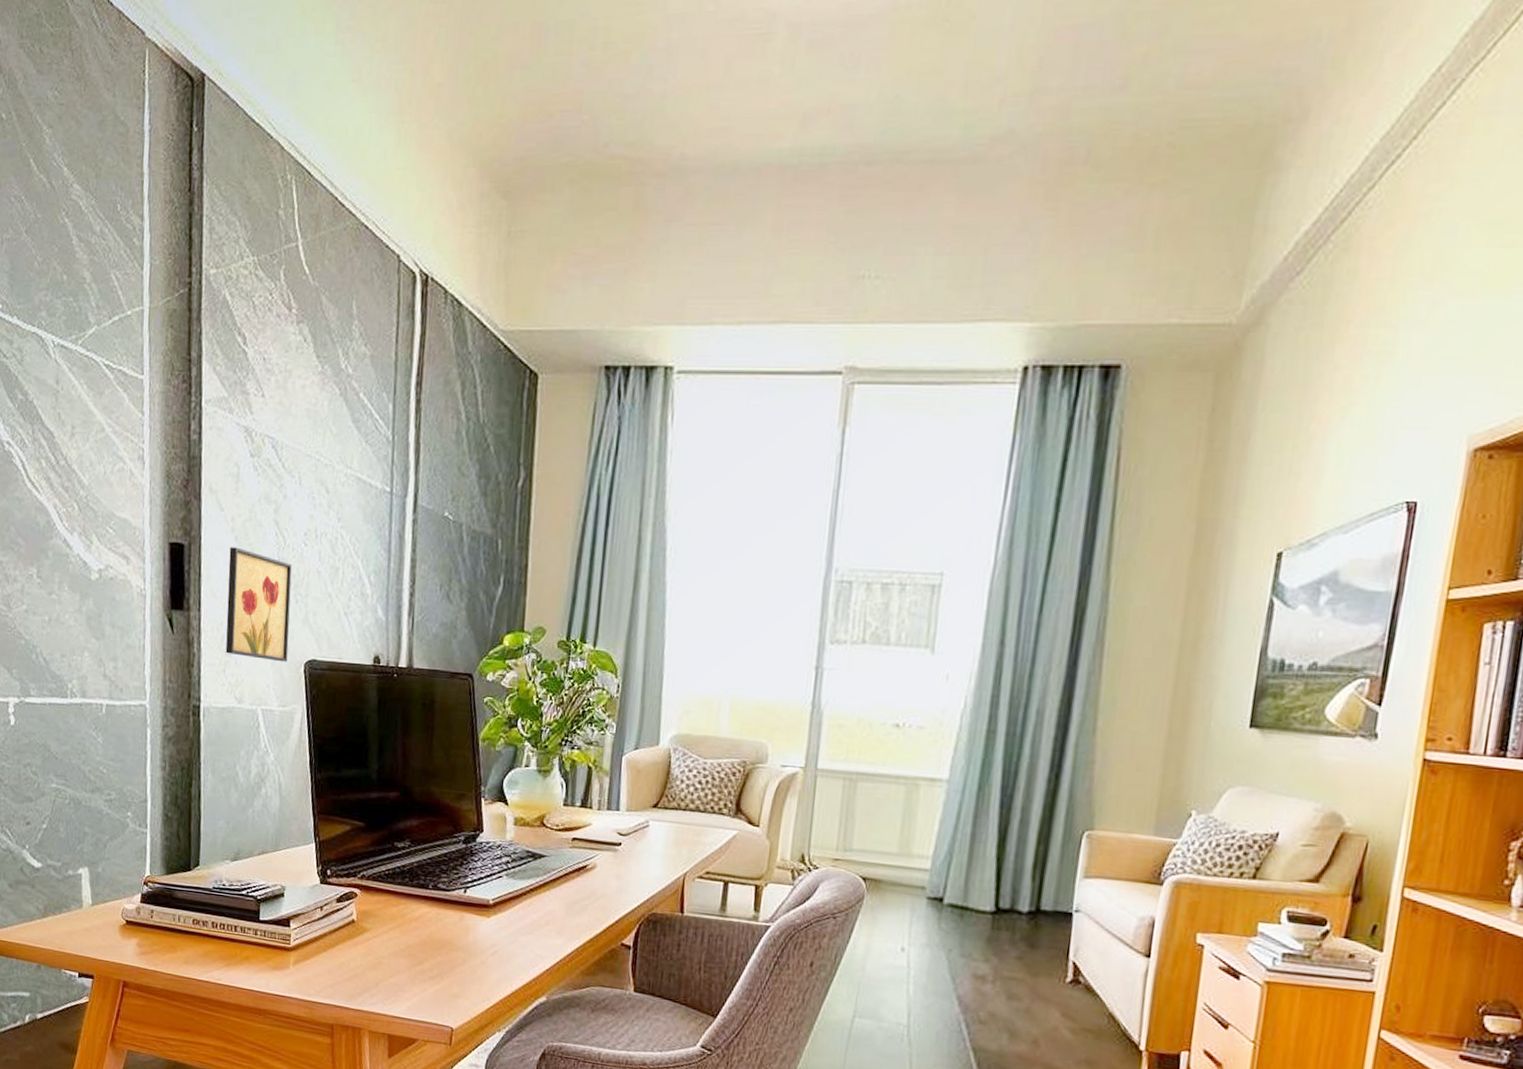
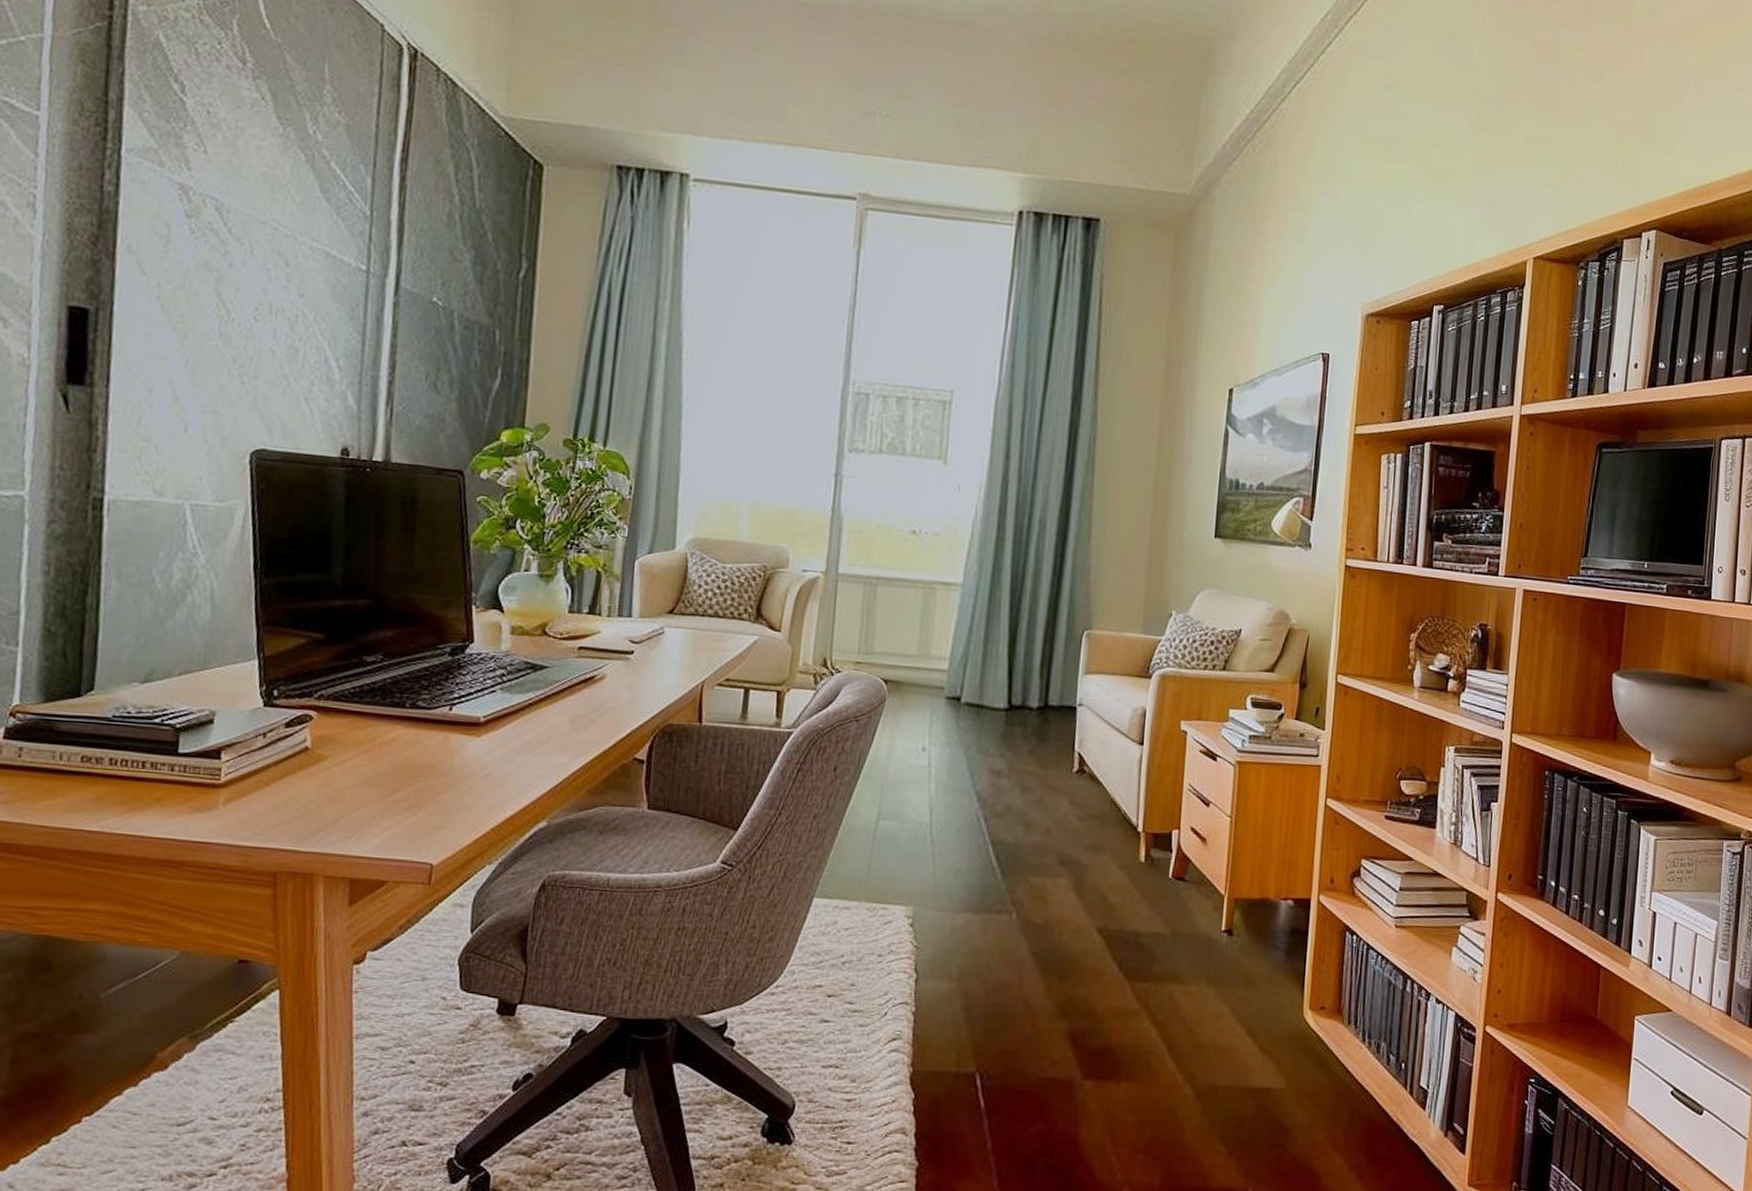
wall art: present [226,547,292,662] -> none [142,316,237,451]

